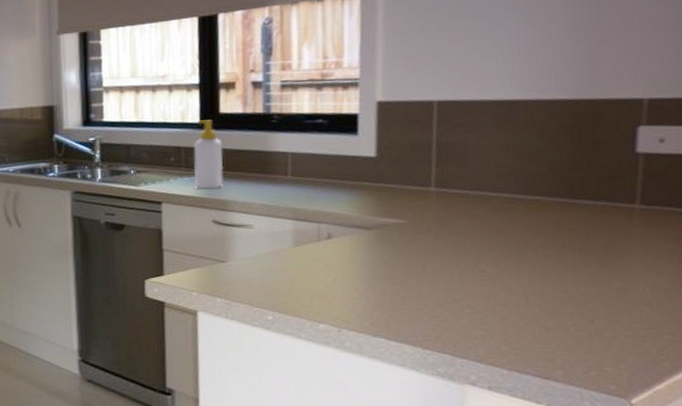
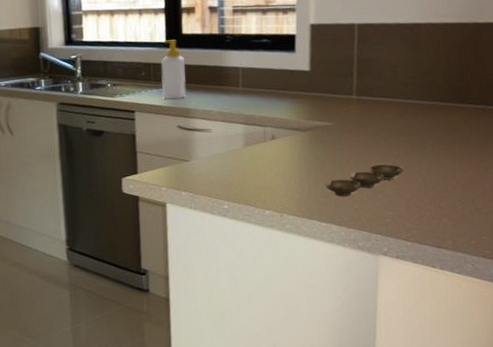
bowl: none [394,272,498,310] -> present [324,164,404,196]

